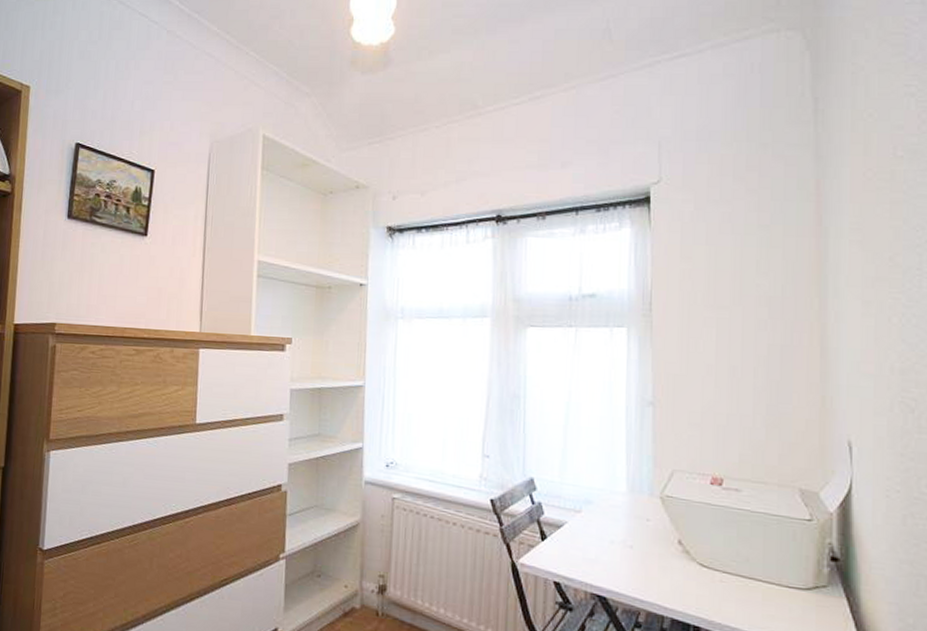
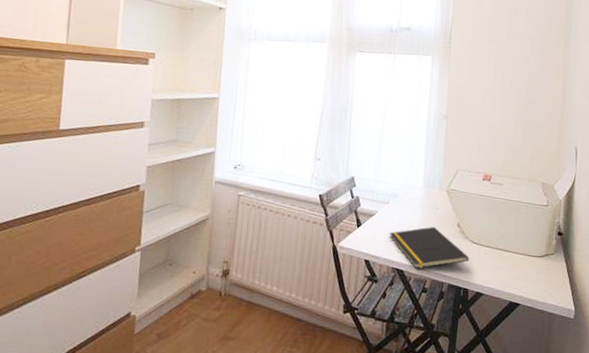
notepad: none [584,542,699,597] -> present [389,226,470,269]

